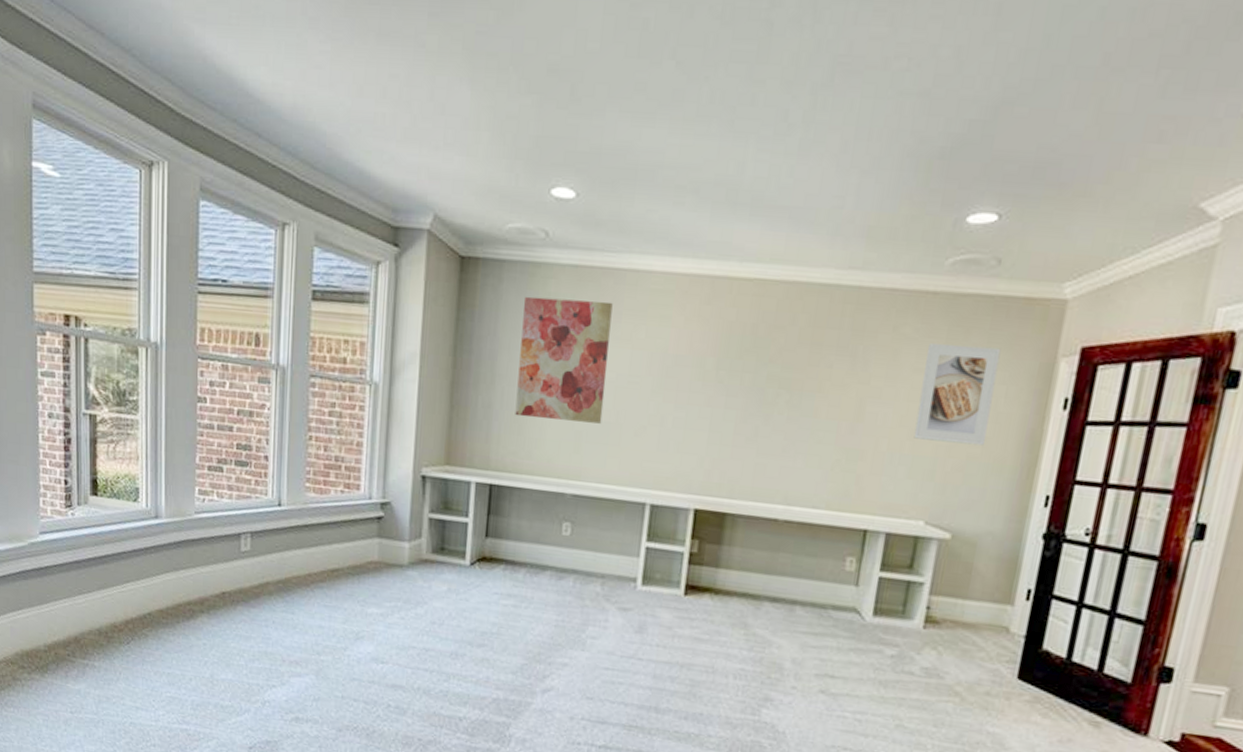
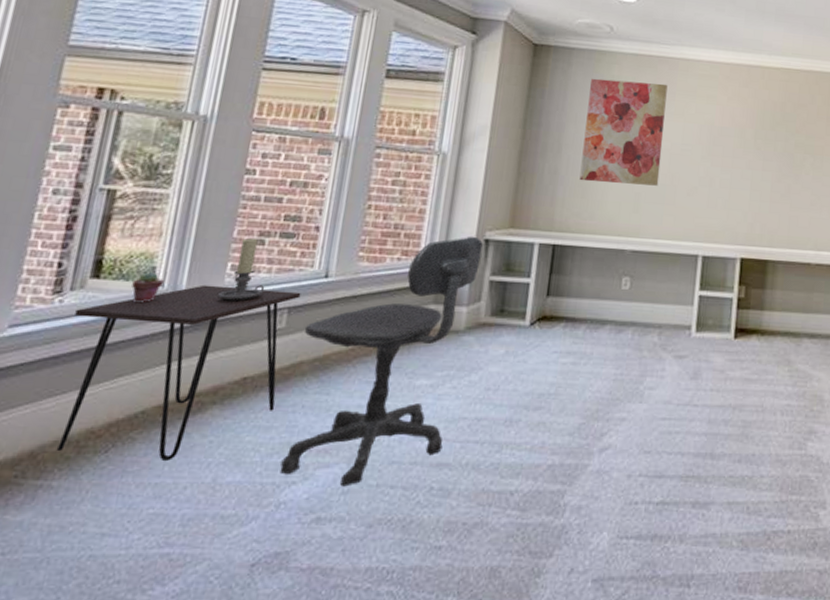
desk: none [85,506,260,656] -> present [57,285,301,461]
potted succulent: none [123,492,147,520] -> present [132,272,164,302]
candle holder: none [190,465,229,524] -> present [217,238,265,302]
office chair: none [262,471,420,695] -> present [280,236,483,487]

